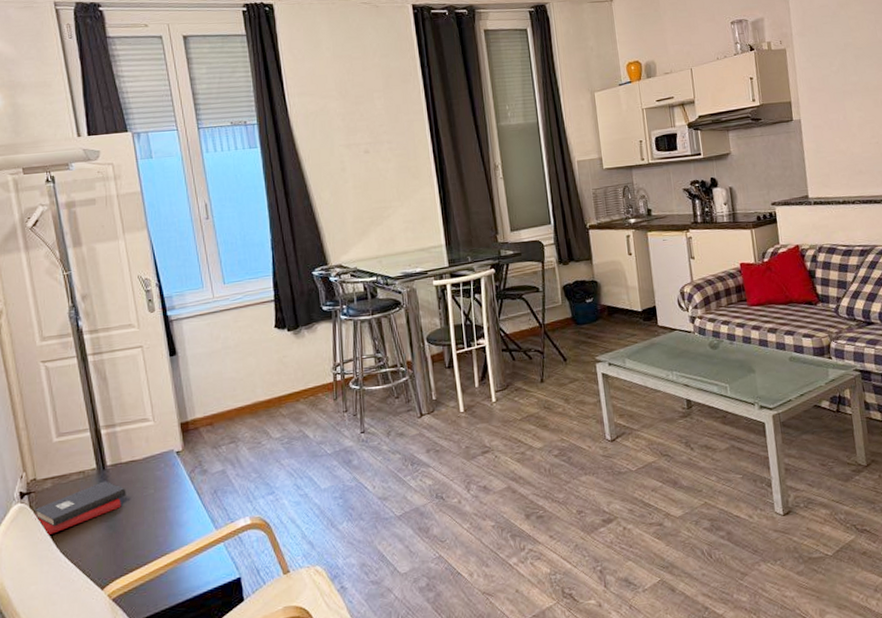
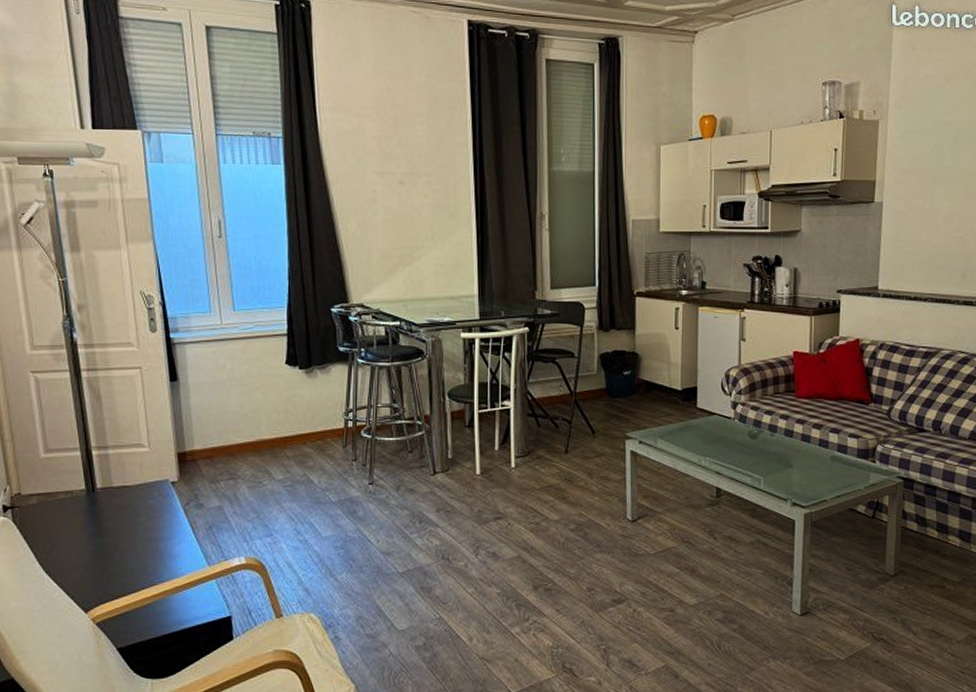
hardback book: present [34,481,126,536] -> none [17,504,116,553]

